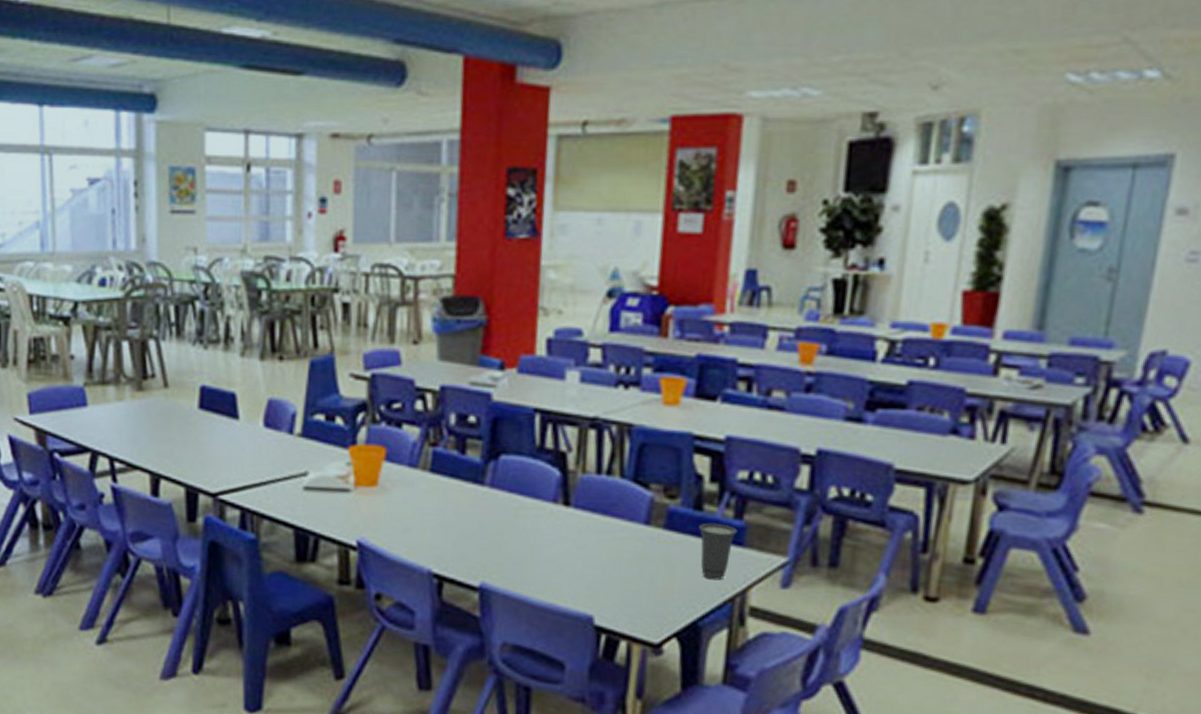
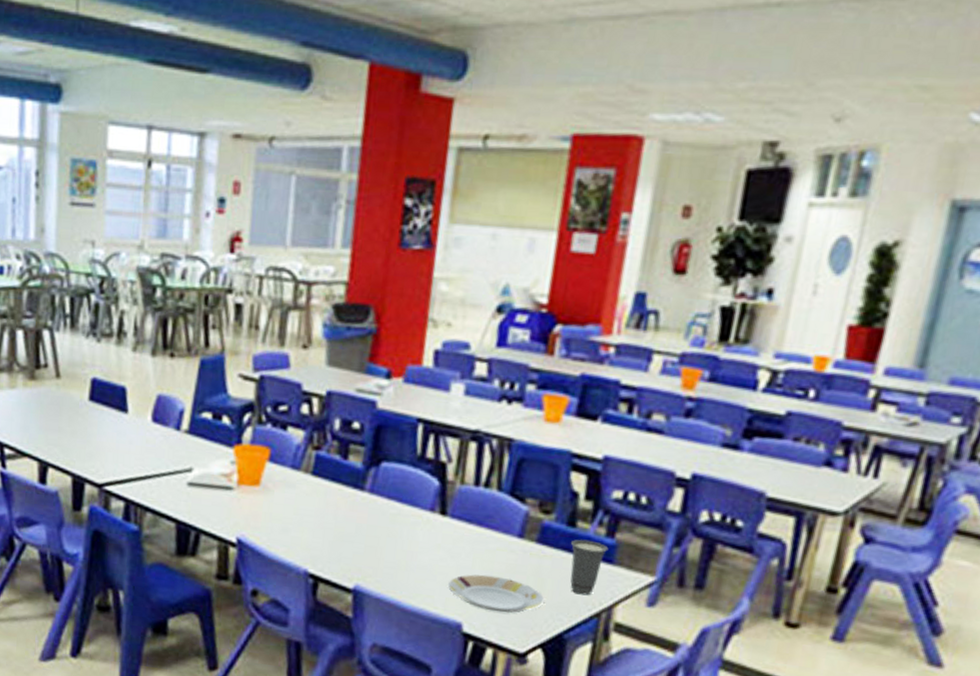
plate: none [576,564,677,603] -> present [448,574,545,613]

